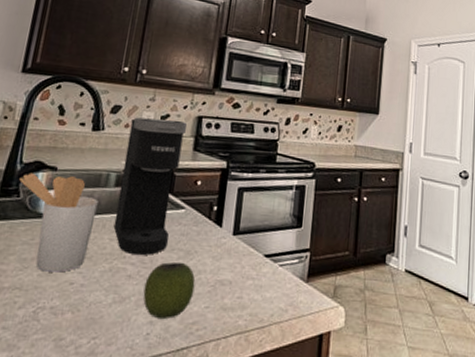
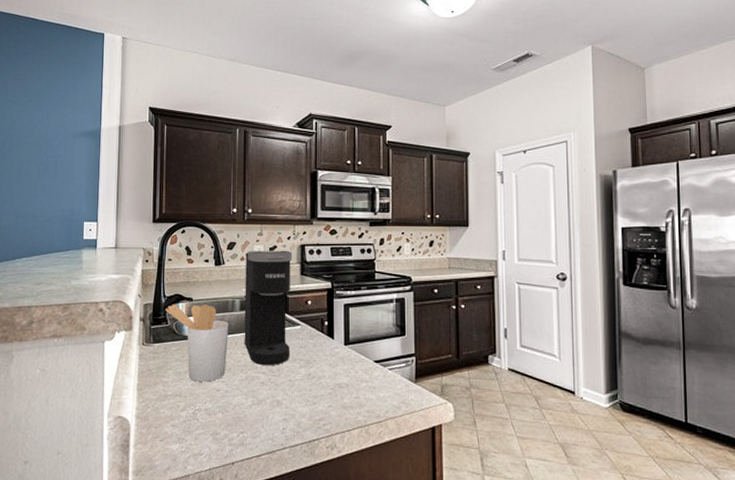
apple: present [143,261,196,319] -> none [276,369,317,416]

